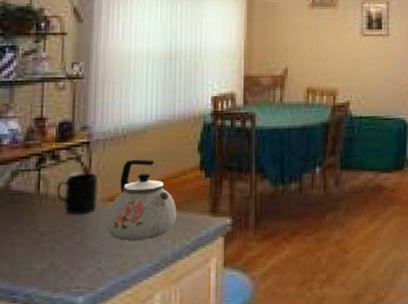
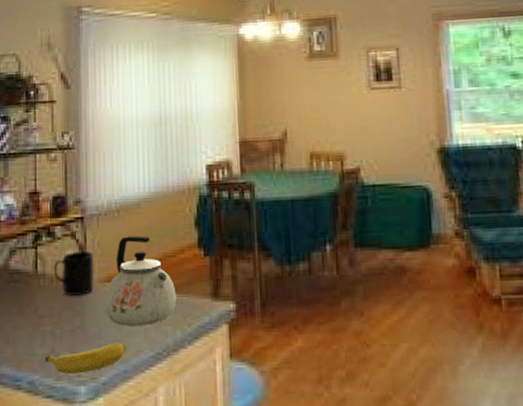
banana: none [43,256,125,286] -> present [45,342,126,374]

